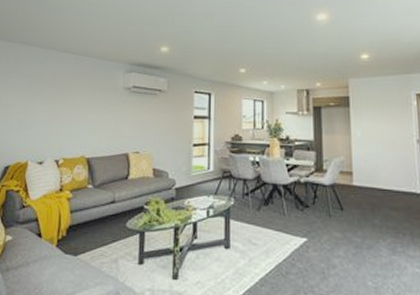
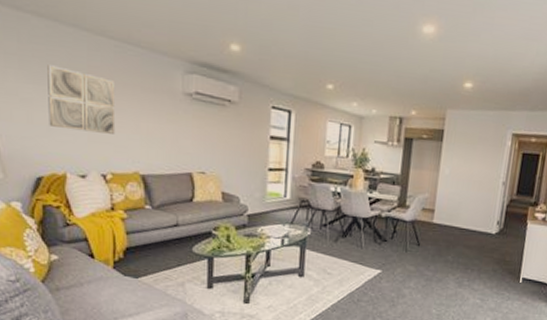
wall art: none [20,77,72,126] -> present [47,65,116,134]

